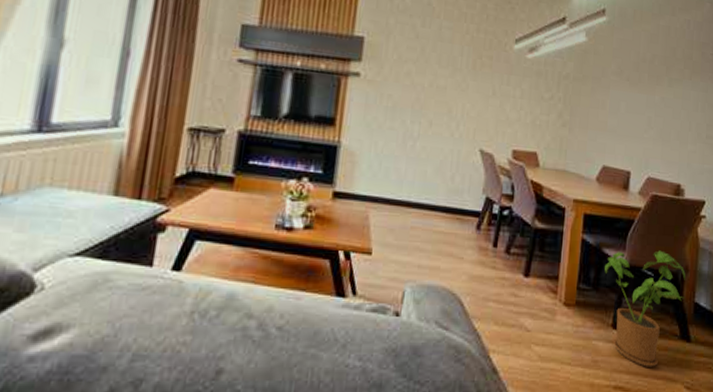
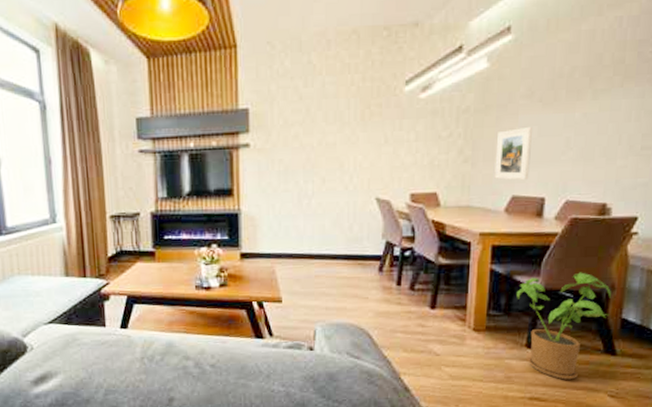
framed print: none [588,101,621,152] -> present [494,126,532,181]

